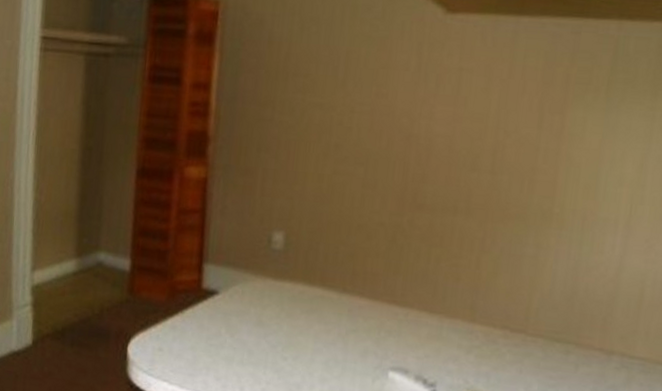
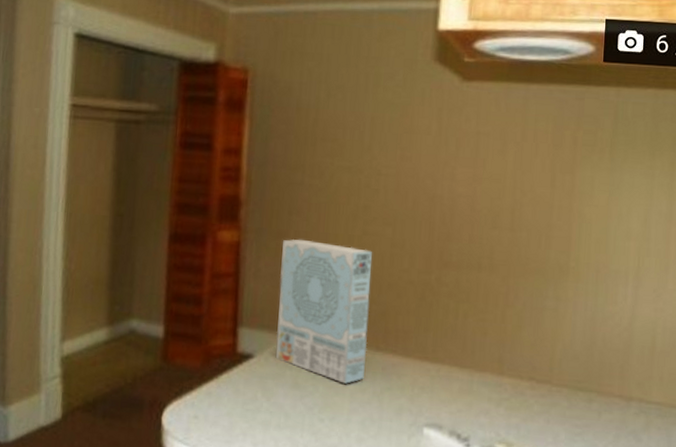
cereal box: none [240,177,343,324] -> present [275,239,373,384]

